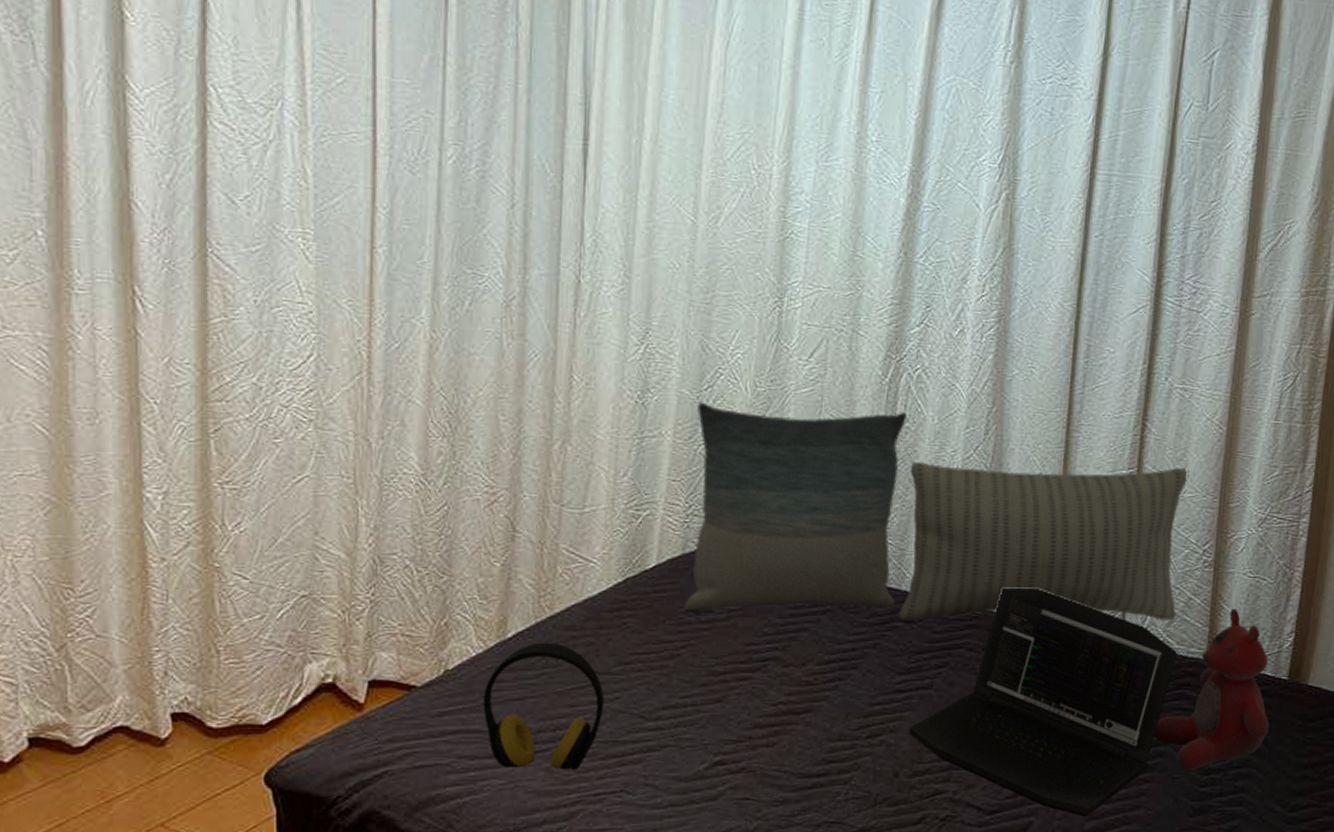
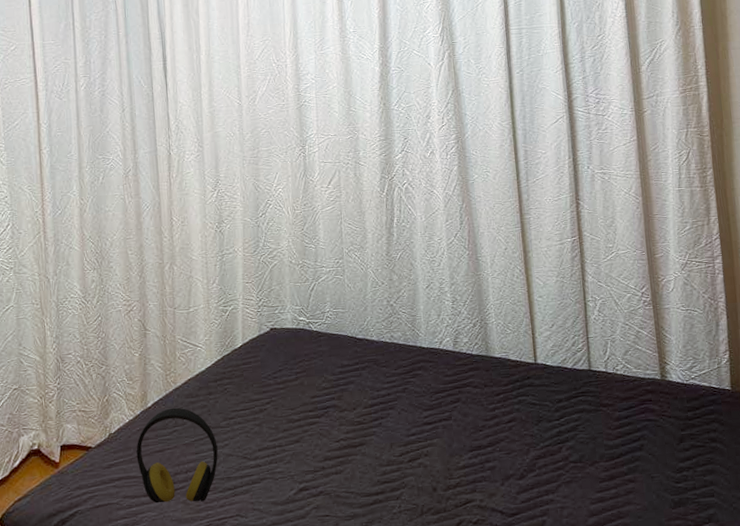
pillow: present [684,402,907,611] -> none [257,216,414,376]
pillow: present [898,462,1189,622] -> none [411,232,630,370]
laptop: present [908,589,1177,817] -> none [438,335,637,515]
stuffed bear: present [1154,608,1270,770] -> none [630,336,724,470]

